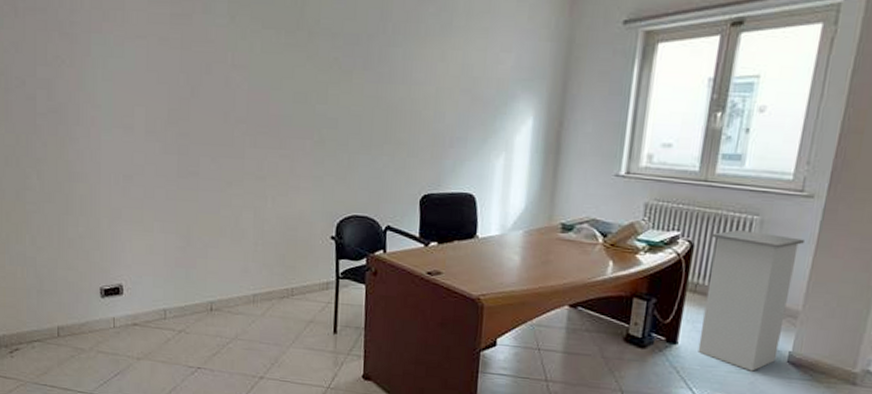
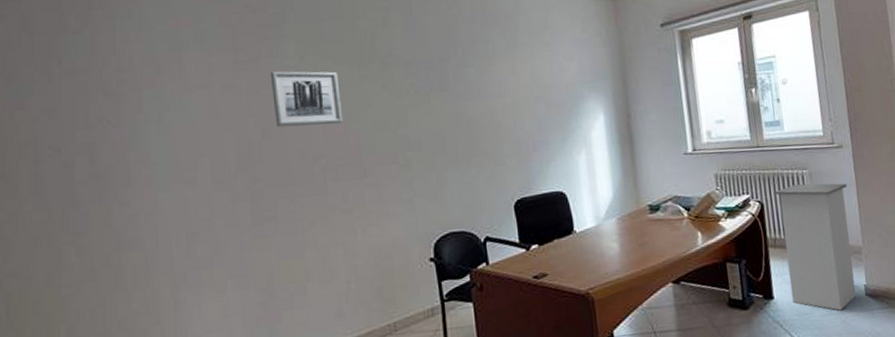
wall art: none [202,28,266,91] -> present [270,71,344,127]

